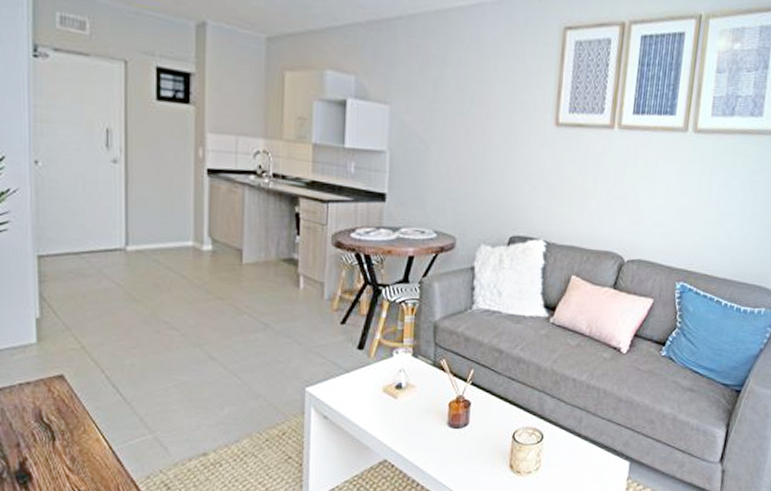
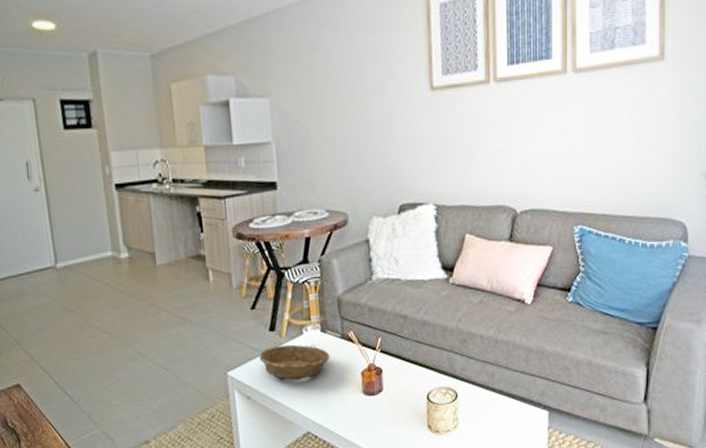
decorative bowl: none [343,365,419,405] -> present [259,344,330,381]

